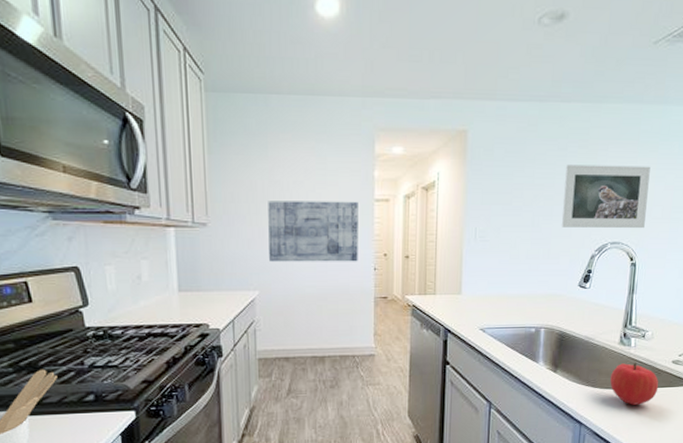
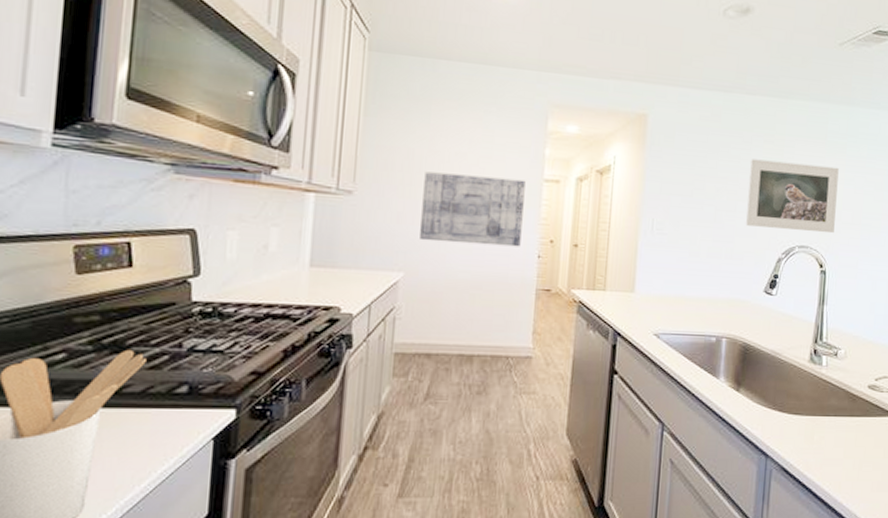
fruit: present [610,363,659,405] -> none [800,385,854,436]

